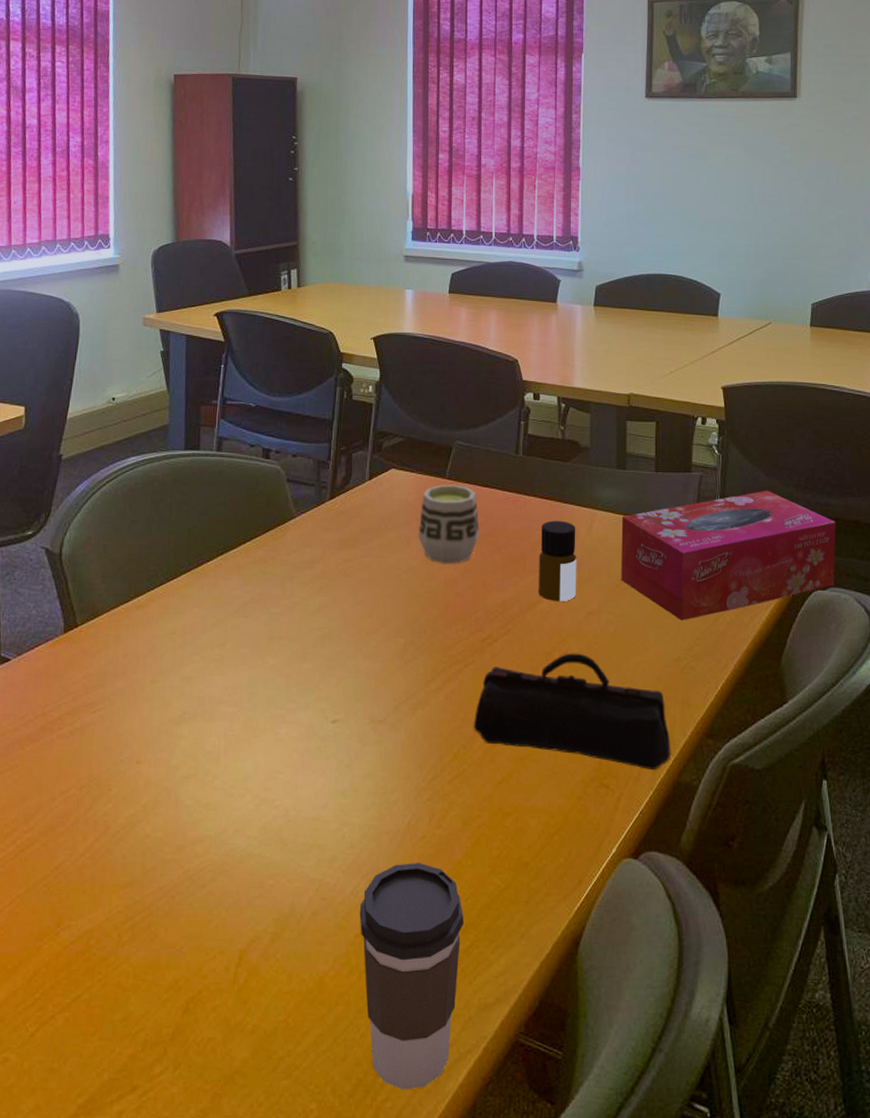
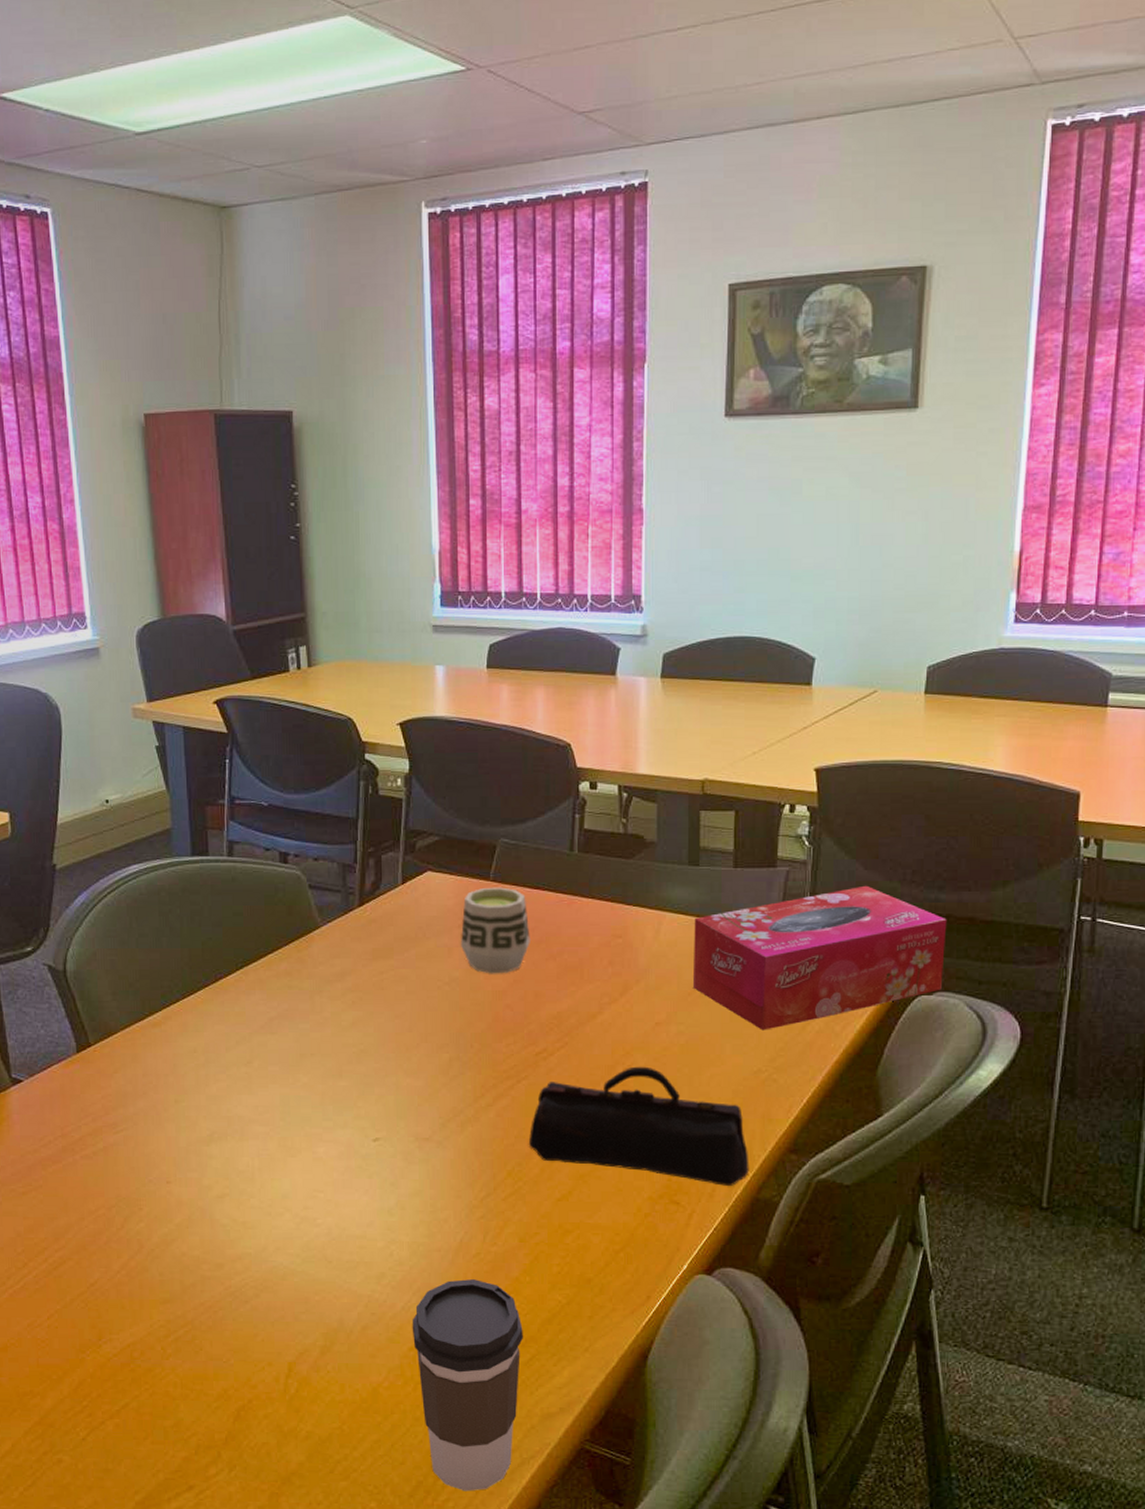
bottle: present [539,520,577,601] -> none [599,924,643,1012]

